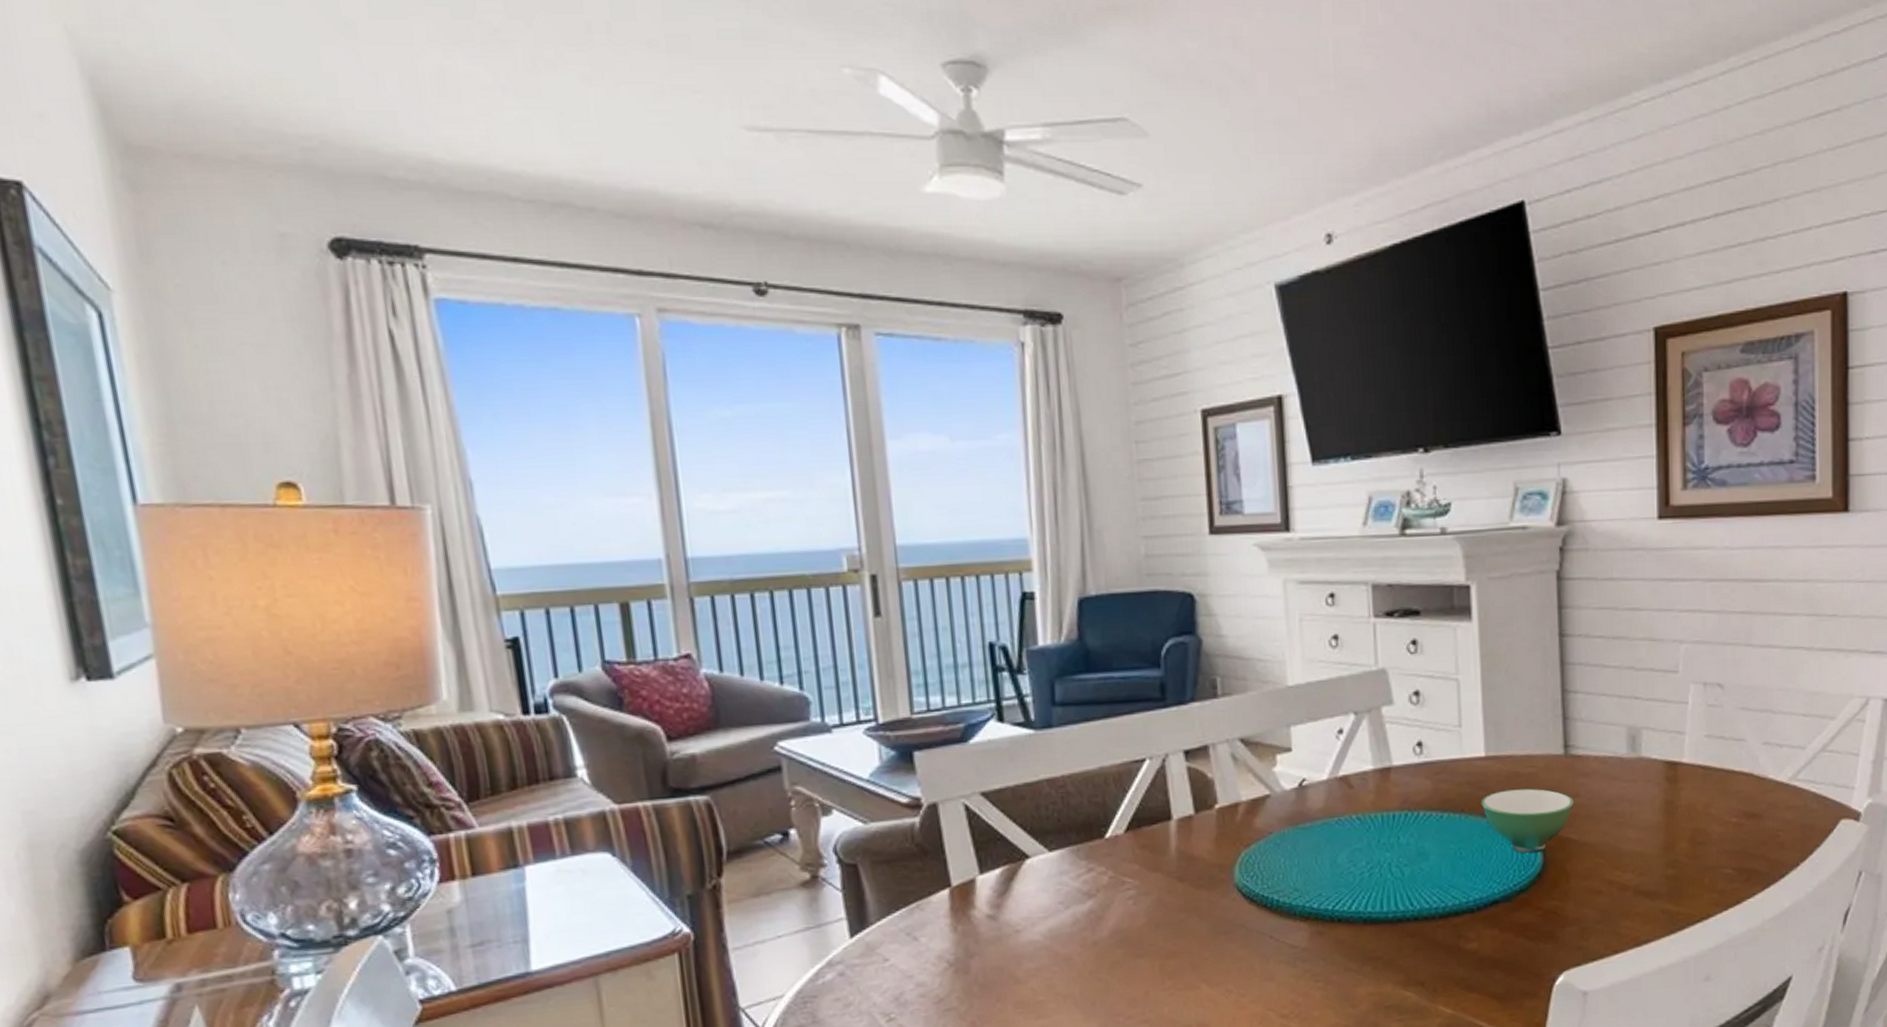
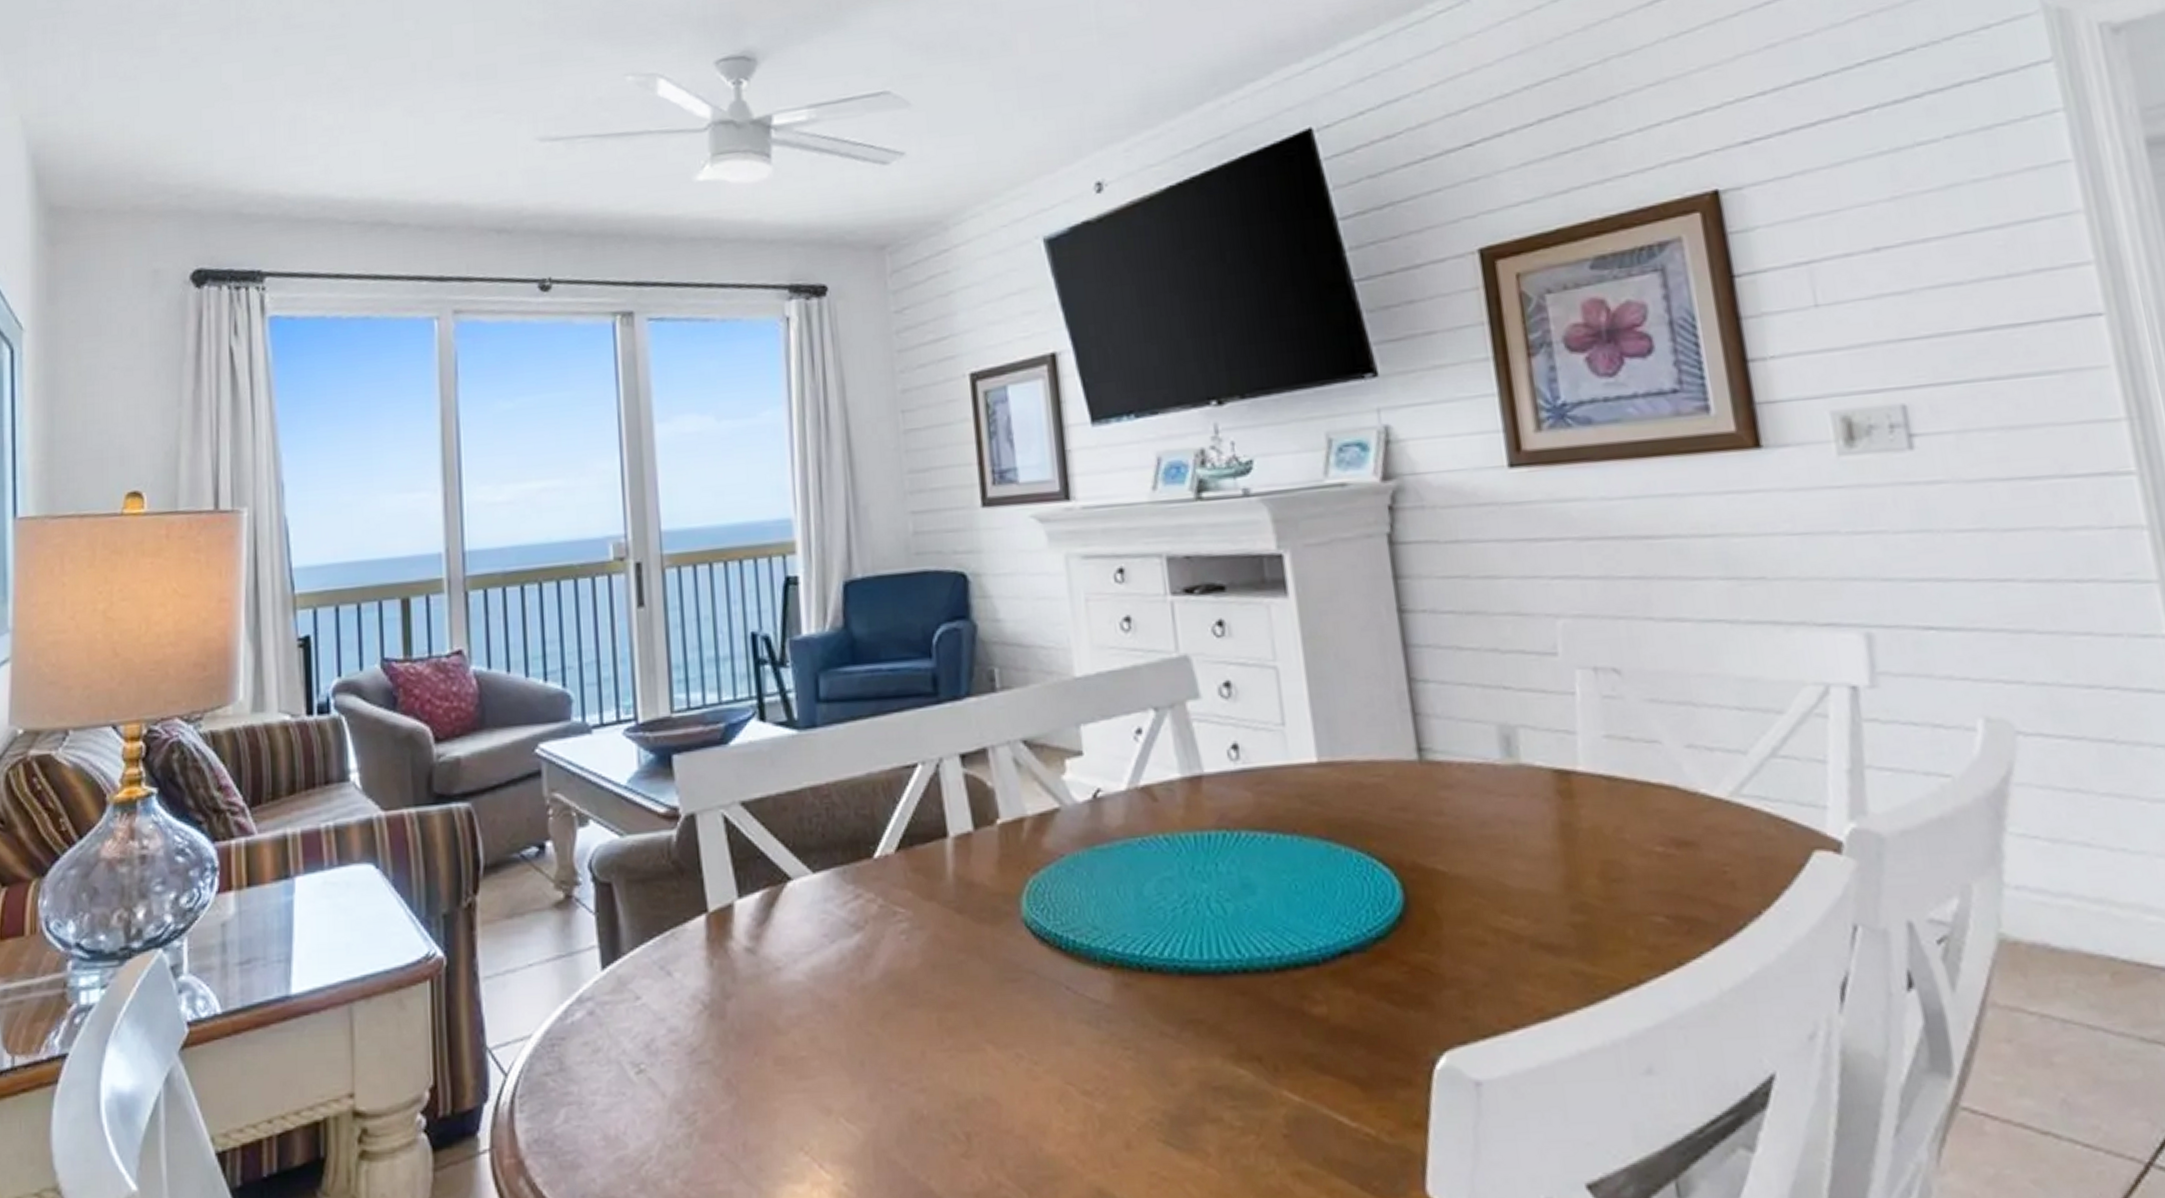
bowl: present [1481,788,1574,854] -> none [1316,803,1437,889]

